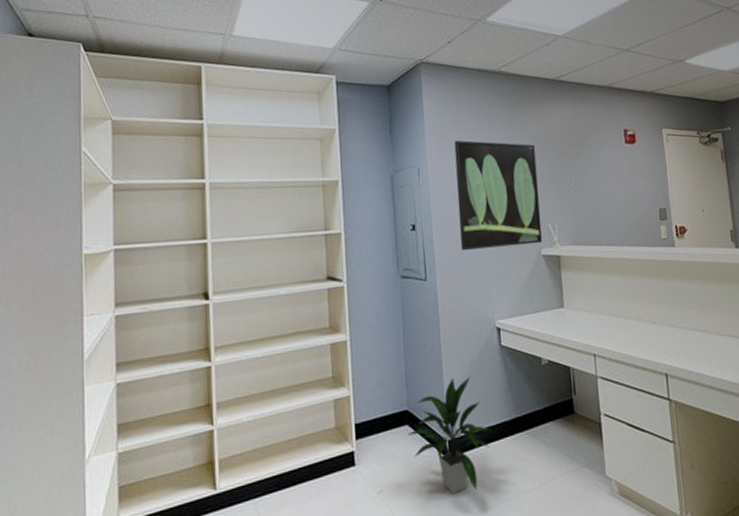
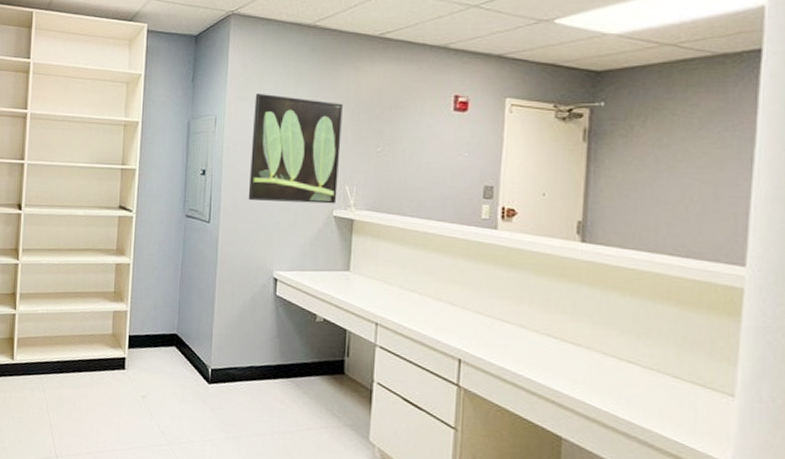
indoor plant: present [407,376,490,495] -> none [174,315,252,418]

